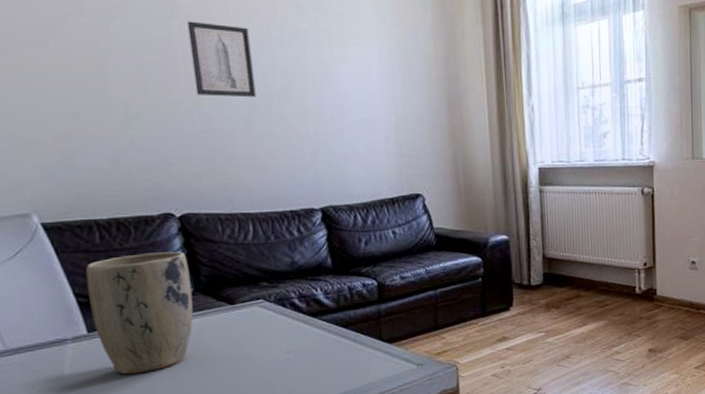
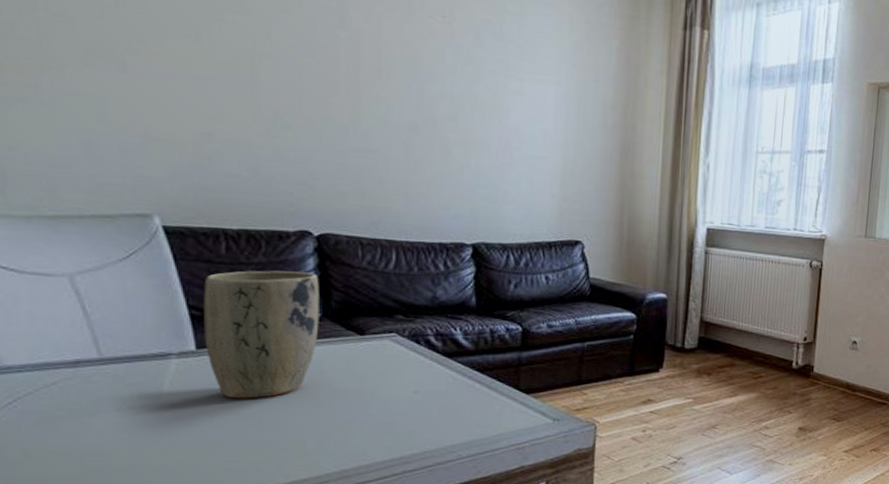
wall art: present [187,21,256,98] -> none [355,34,421,121]

